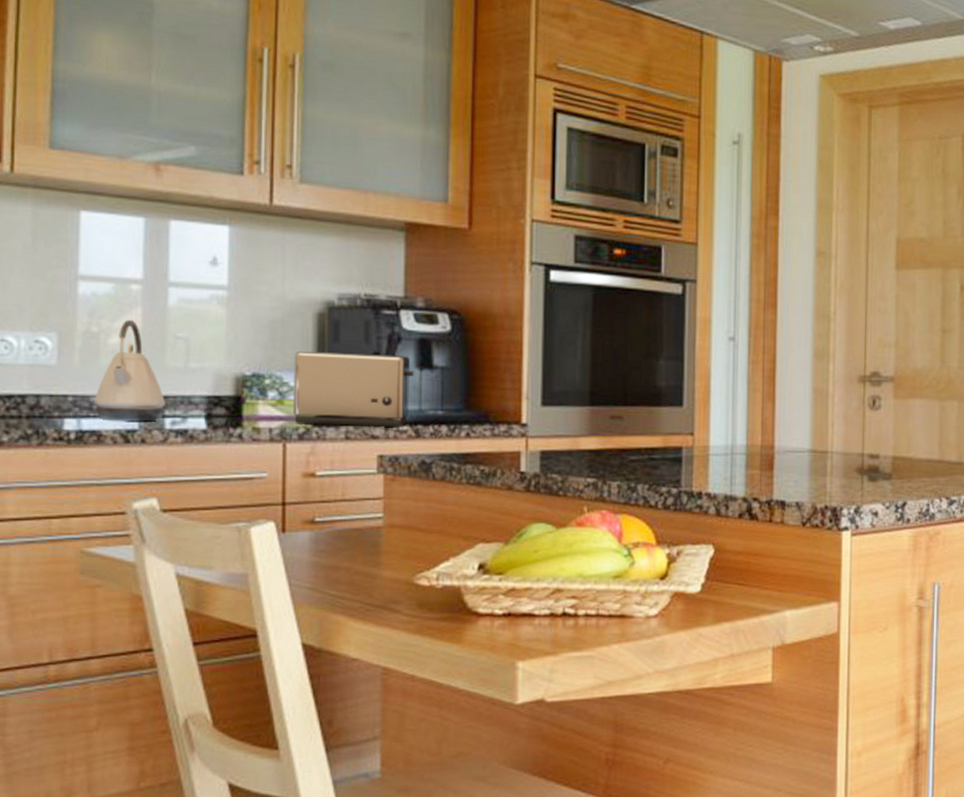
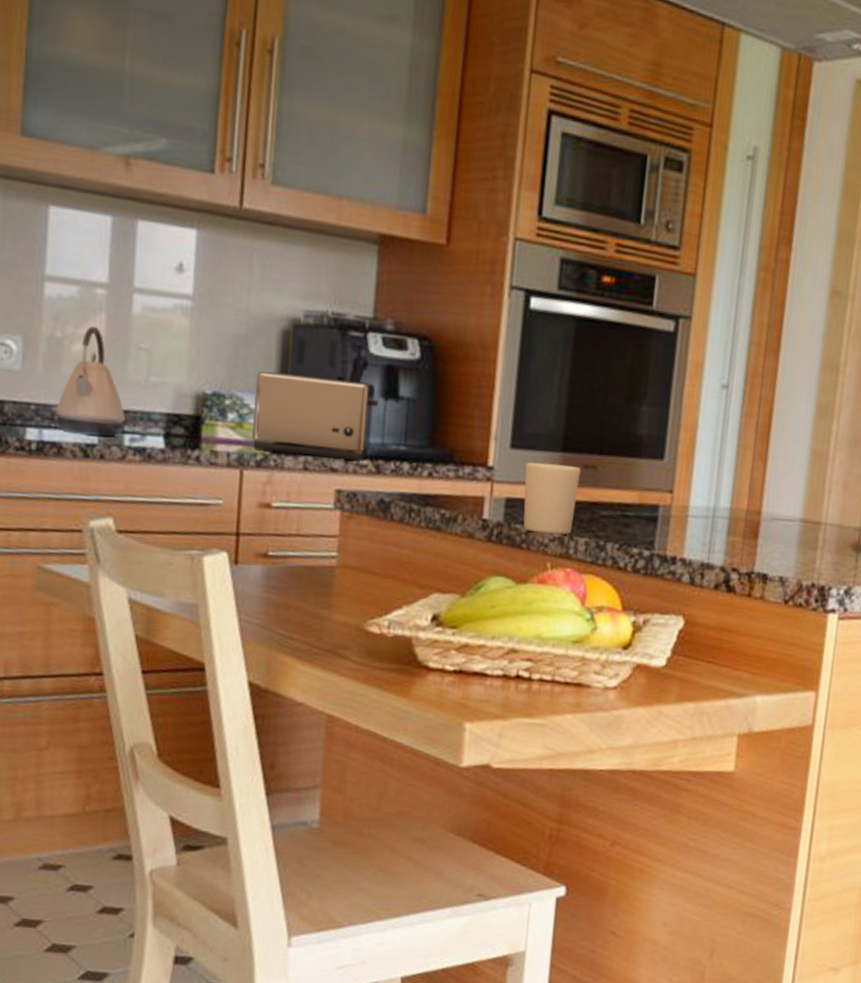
mug: none [557,416,608,481] -> present [523,462,581,535]

